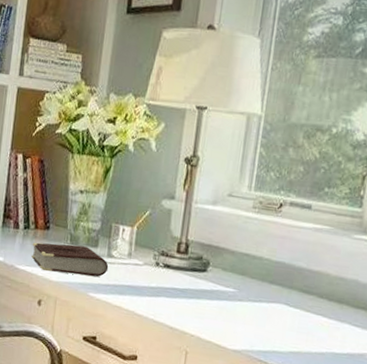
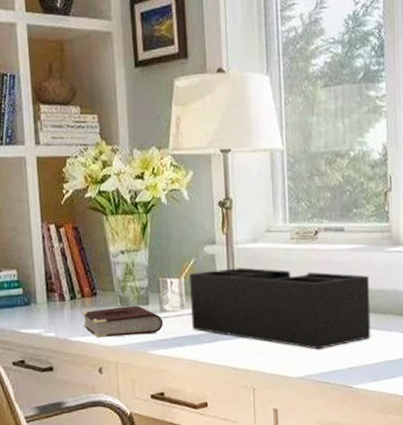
desk organizer: none [136,224,330,326] -> present [190,267,371,350]

